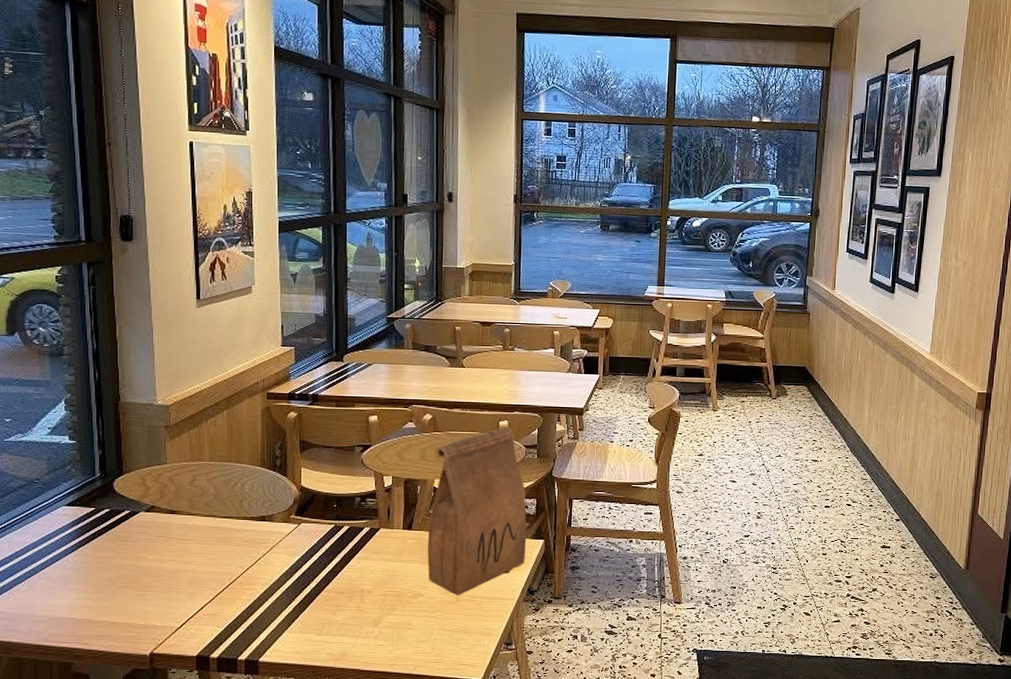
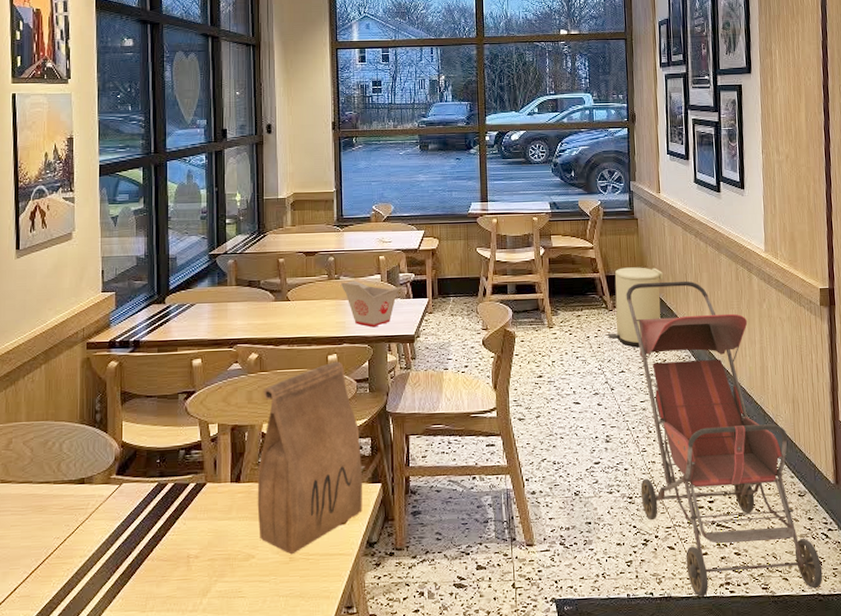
takeout container: none [514,352,576,398] -> present [340,280,404,328]
pedal bin: none [769,359,829,435] -> present [608,267,664,348]
baby stroller: none [784,375,943,658] -> present [626,280,823,598]

